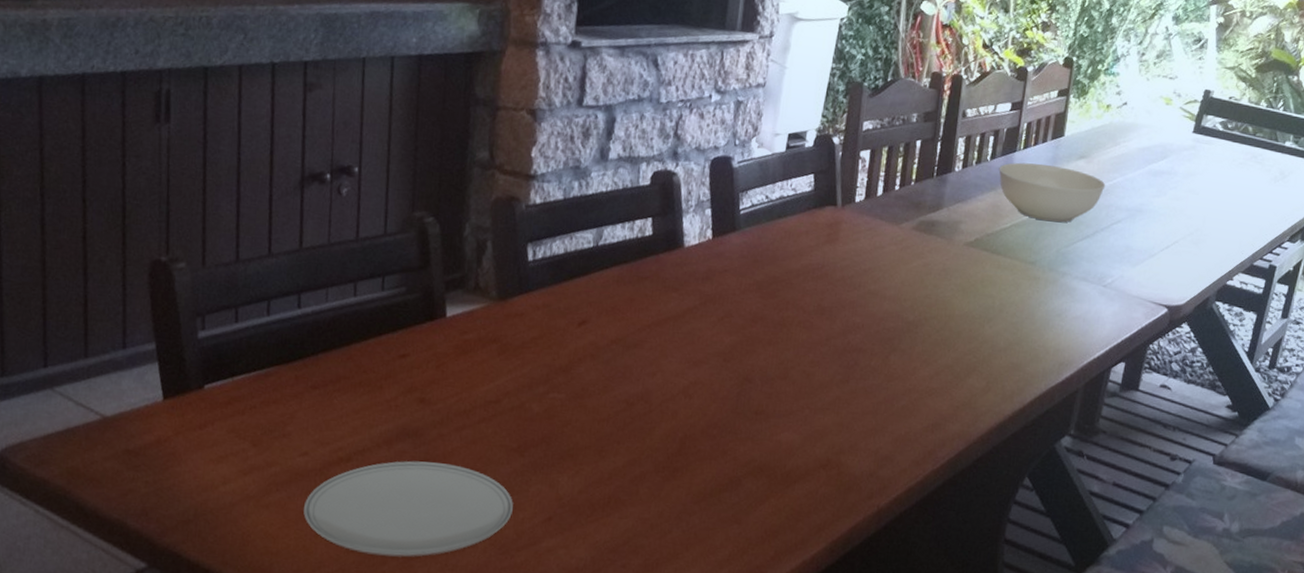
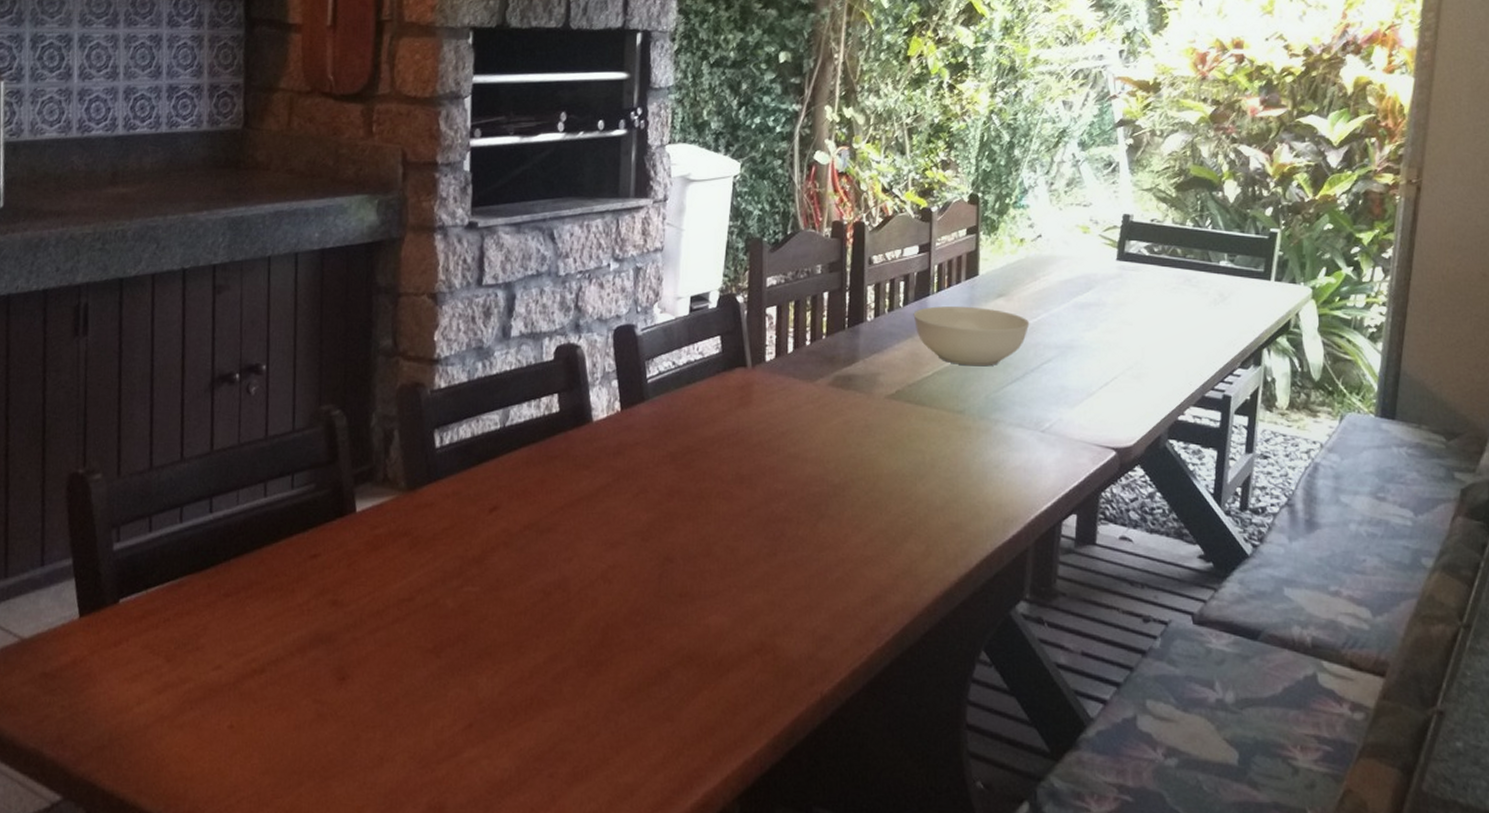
plate: present [303,460,513,558] -> none [218,668,432,777]

